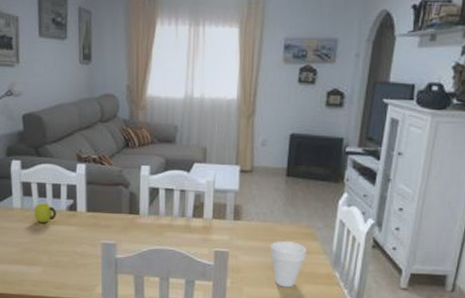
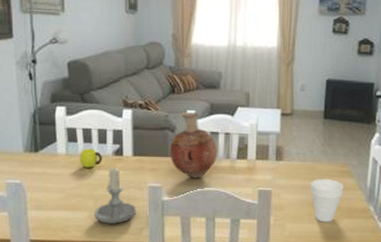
candle: none [48,221,90,280] -> present [94,166,137,224]
vase: none [123,167,173,237] -> present [169,111,218,179]

